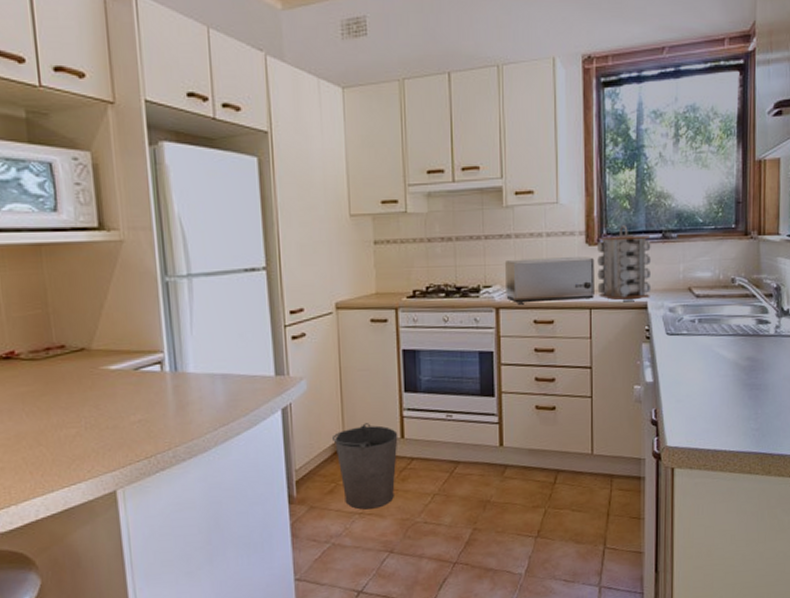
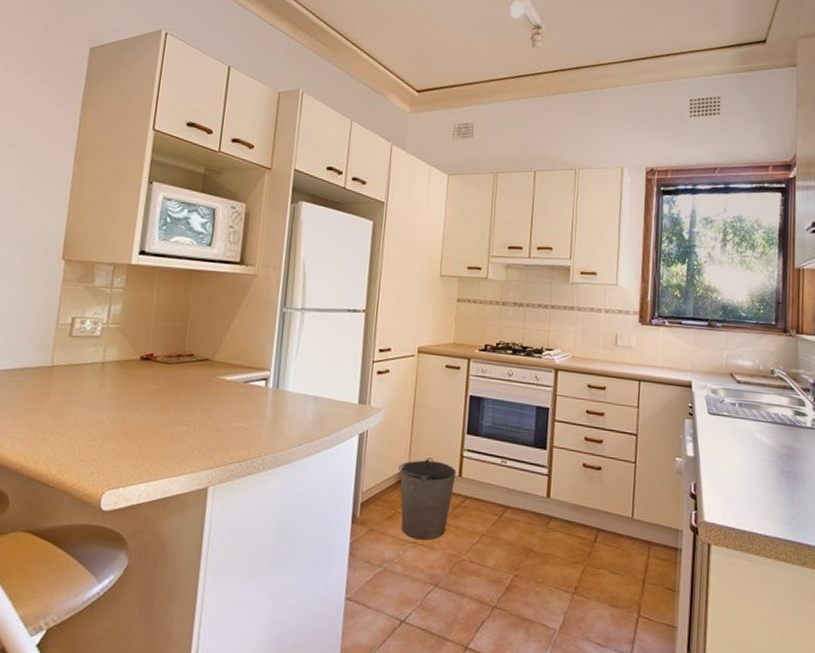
toaster: present [504,256,595,304] -> none [565,328,646,372]
spice rack: present [597,225,652,301] -> none [647,311,698,379]

